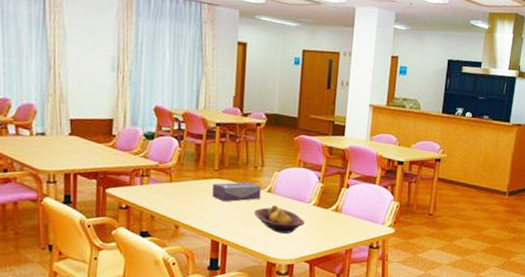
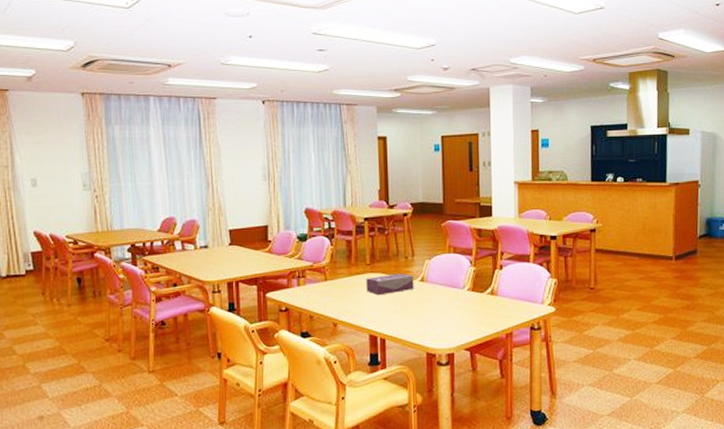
fruit bowl: present [254,205,305,234] -> none [409,294,461,322]

